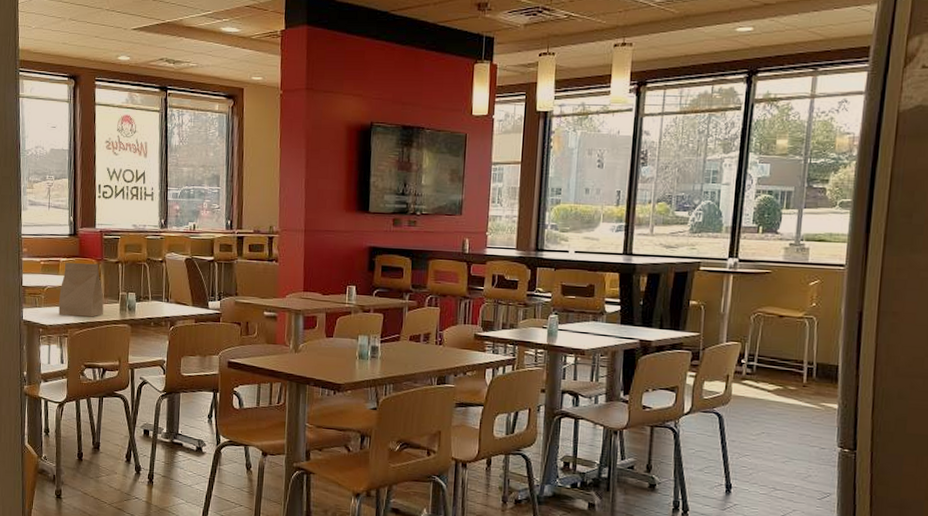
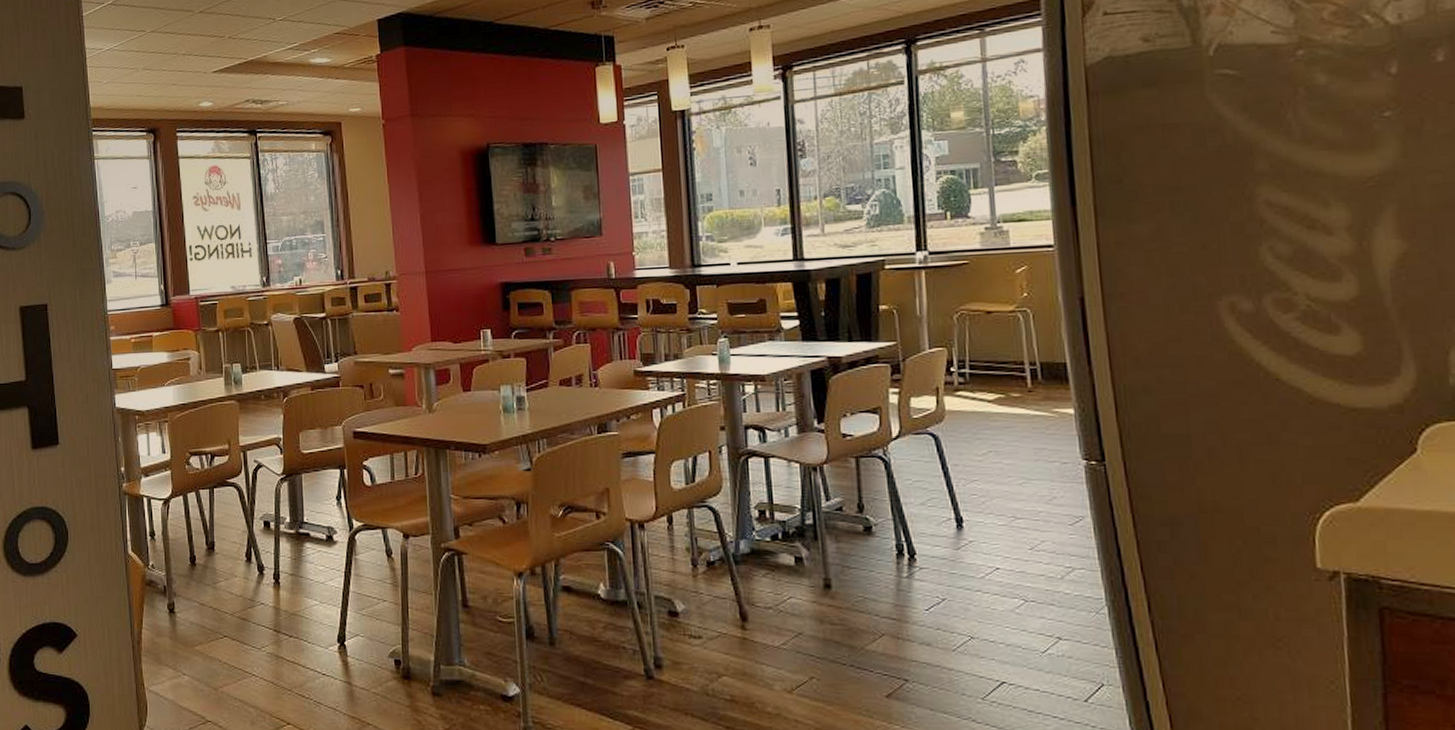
paper bag: present [58,262,104,317] -> none [155,335,206,398]

